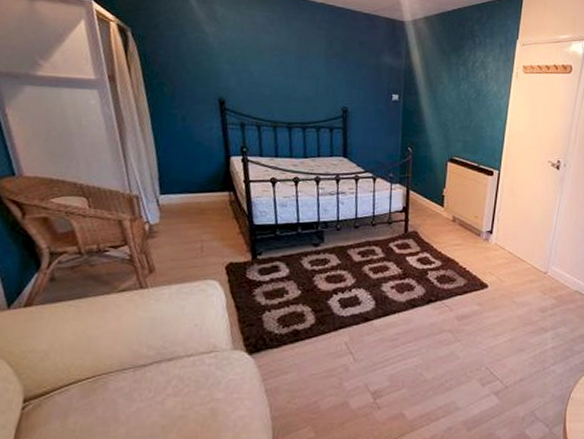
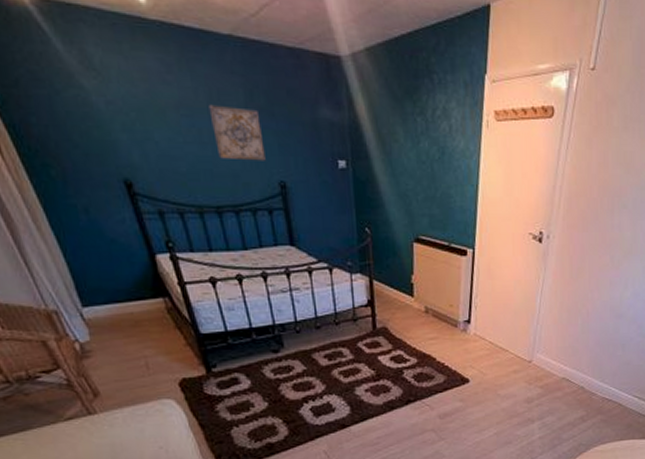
wall art: none [296,49,335,92] -> present [208,104,266,161]

